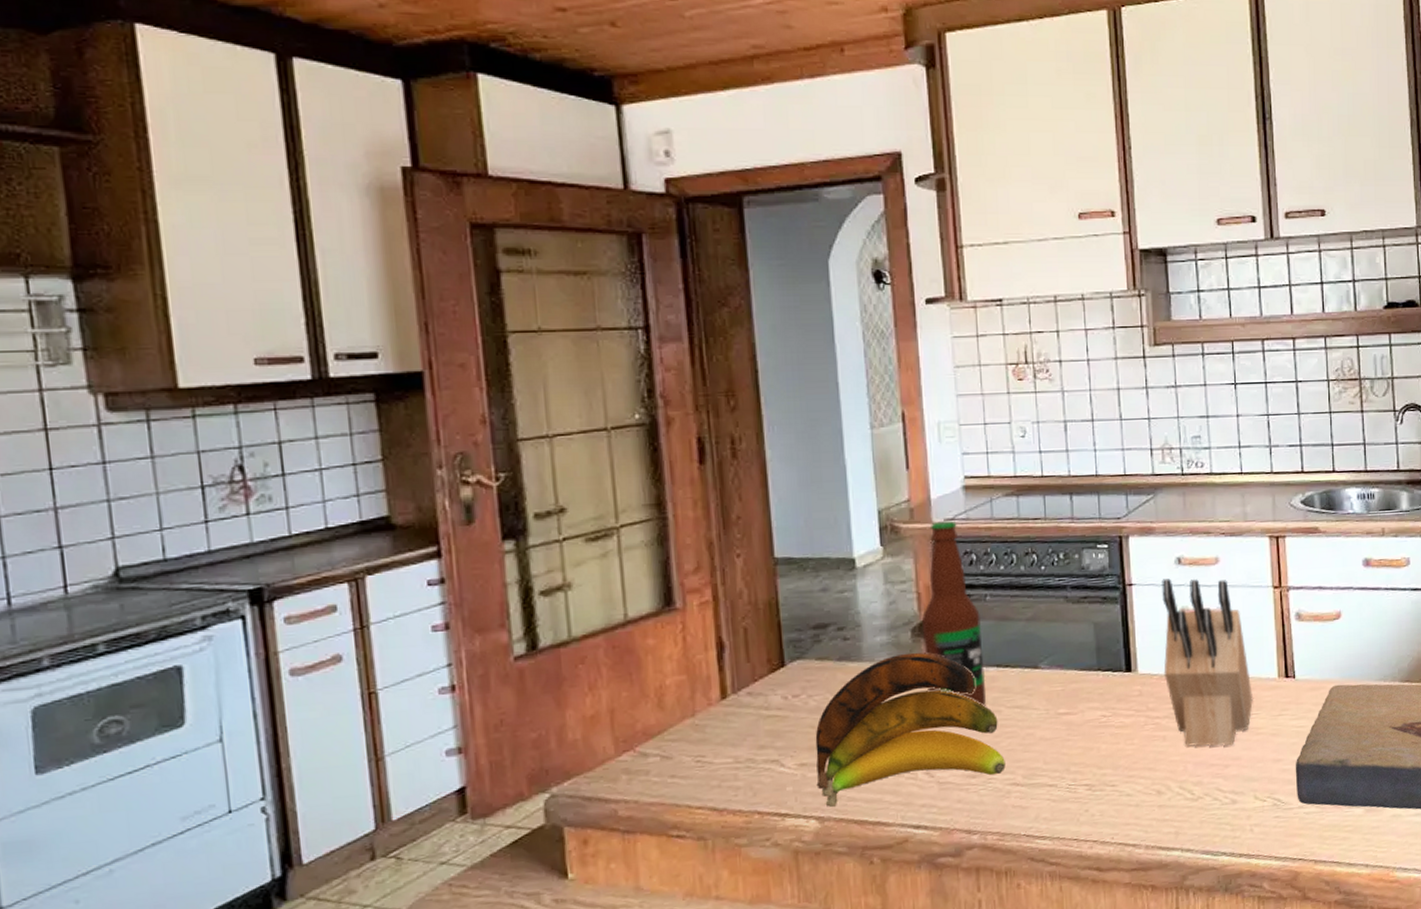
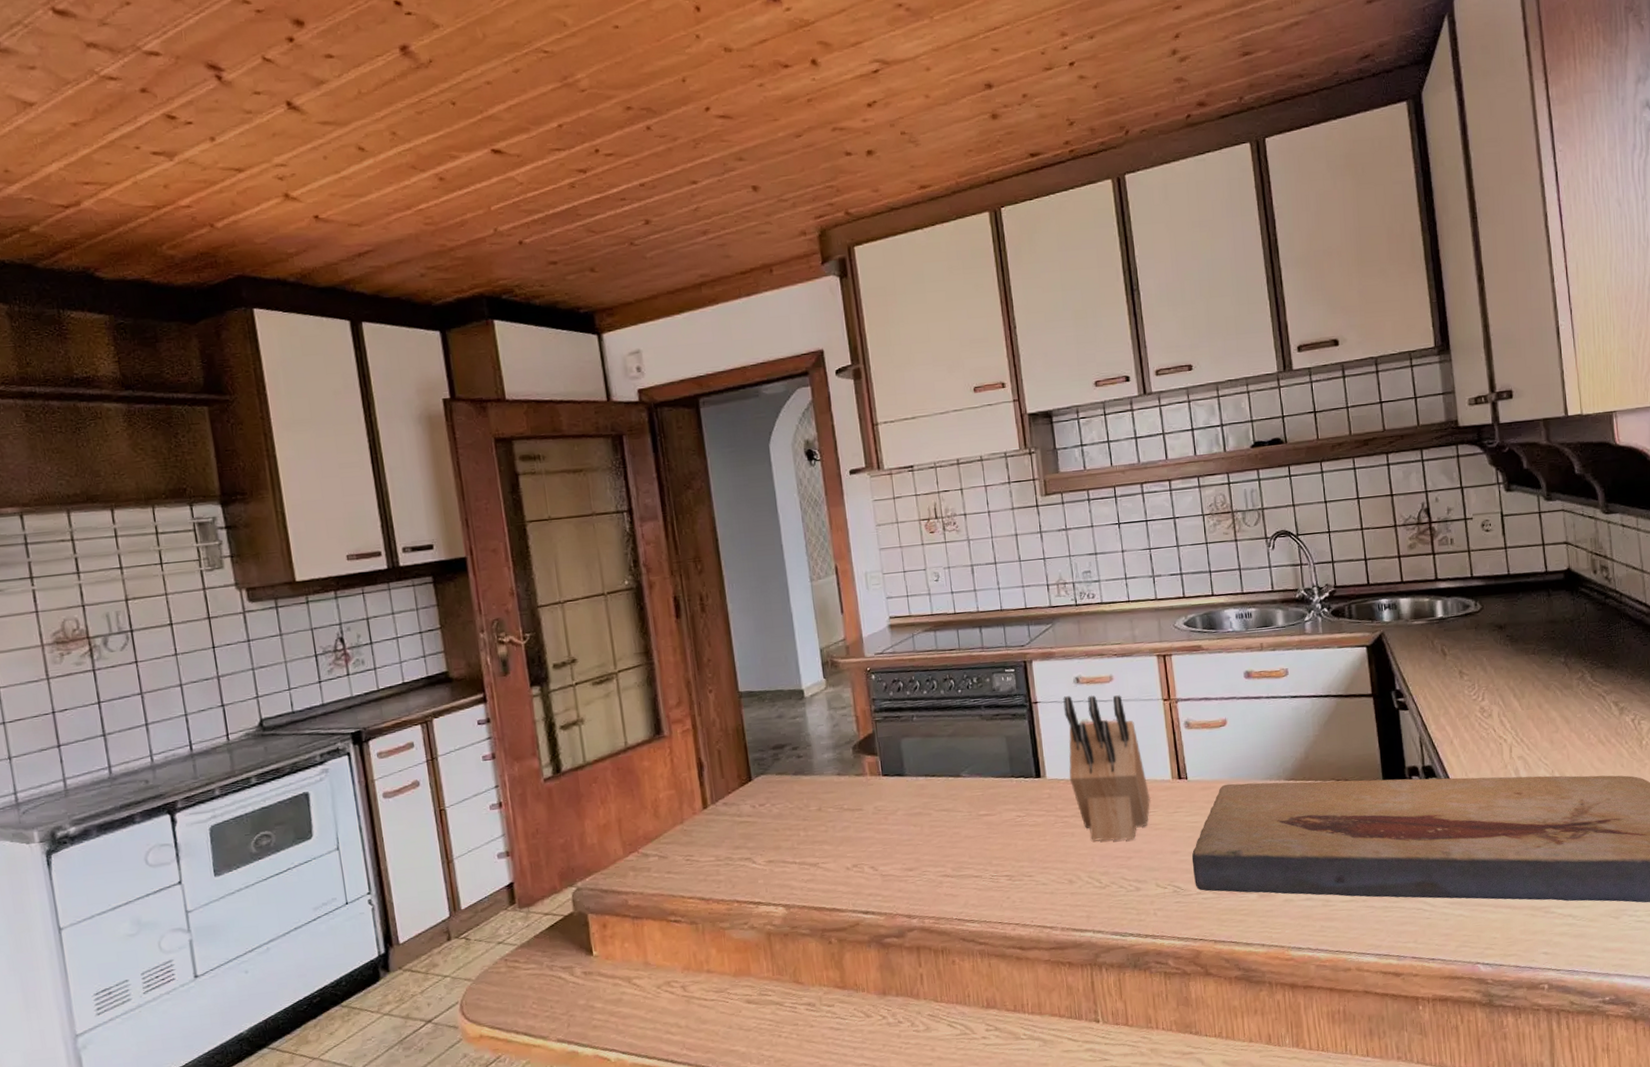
banana: present [815,652,1006,807] -> none [779,766,937,897]
bottle: present [922,520,987,706] -> none [861,654,918,810]

